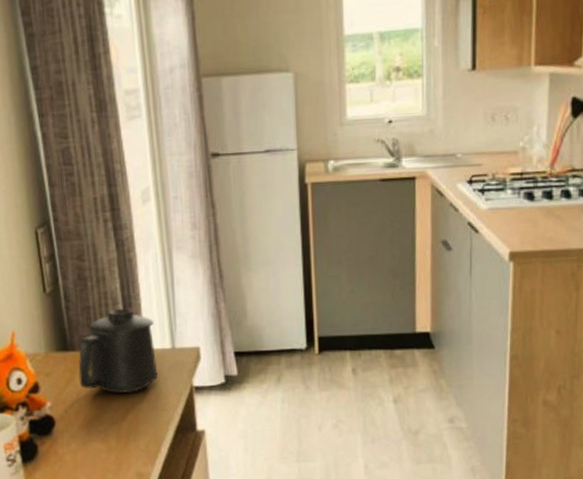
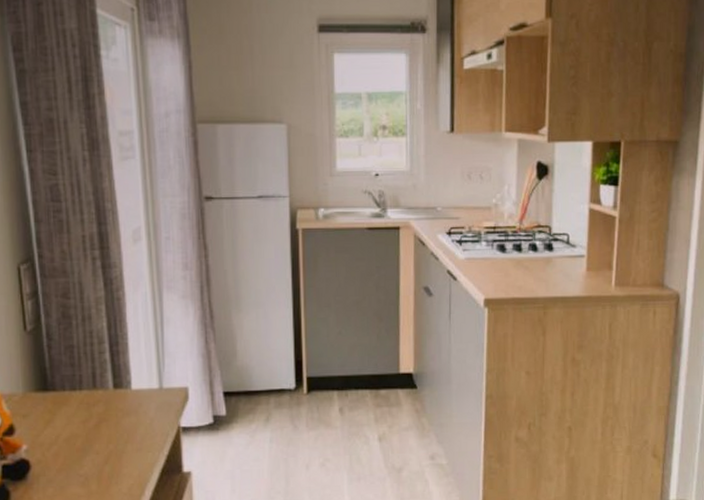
mug: present [78,308,158,393] -> none [59,347,144,435]

